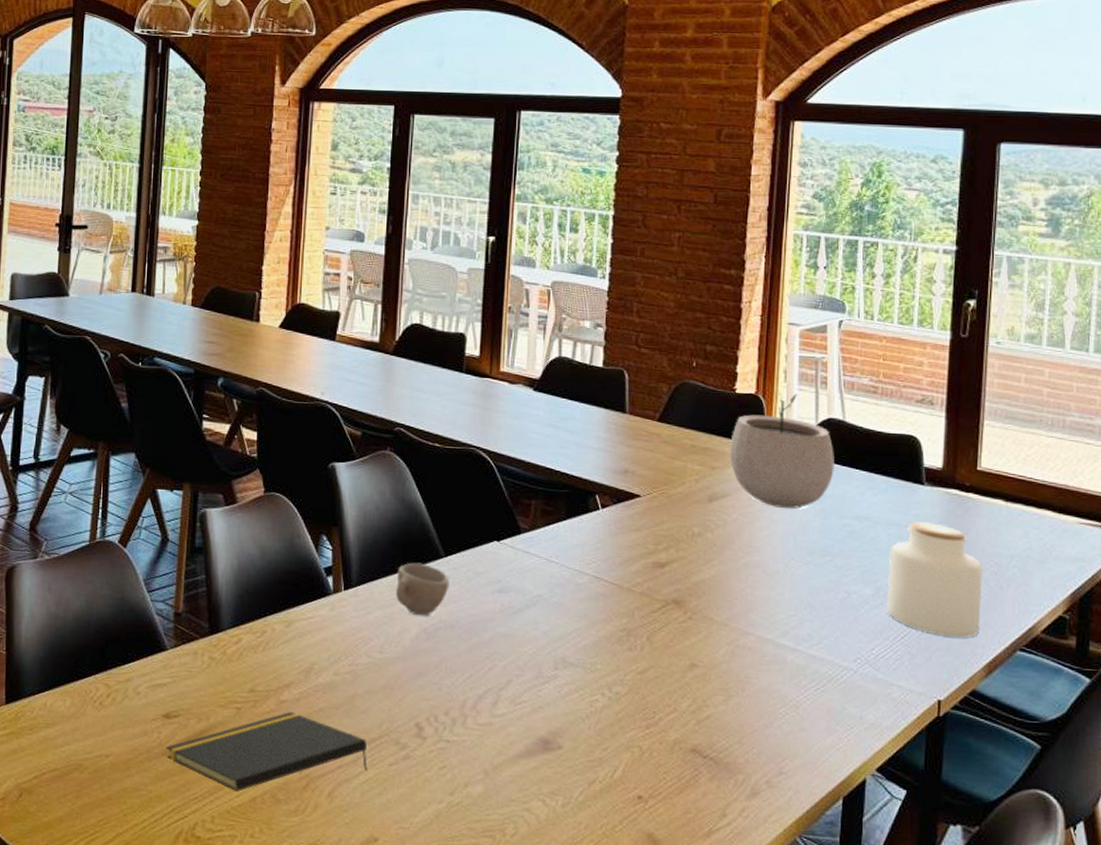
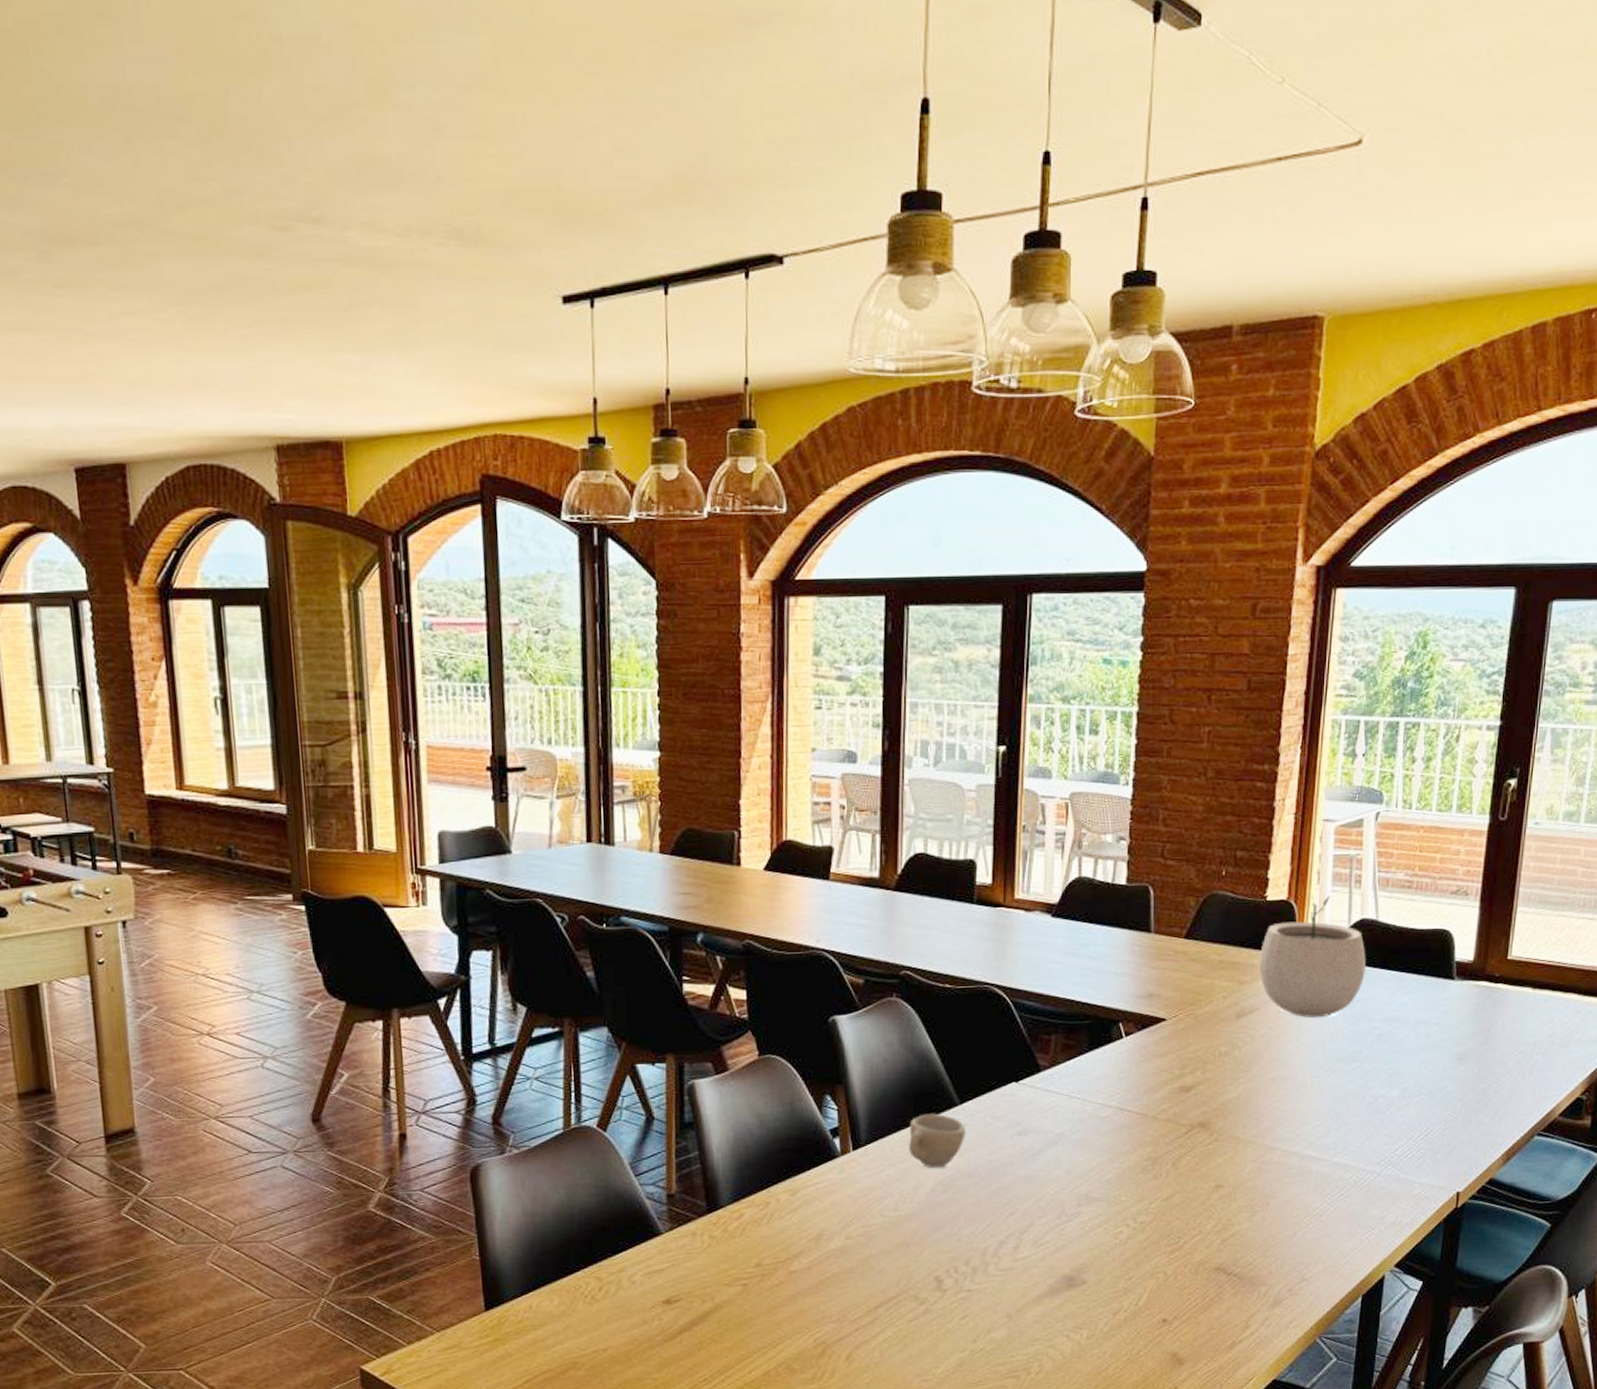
notepad: present [165,711,367,791] -> none [668,1280,886,1368]
jar: present [887,522,982,638] -> none [1412,1017,1507,1130]

